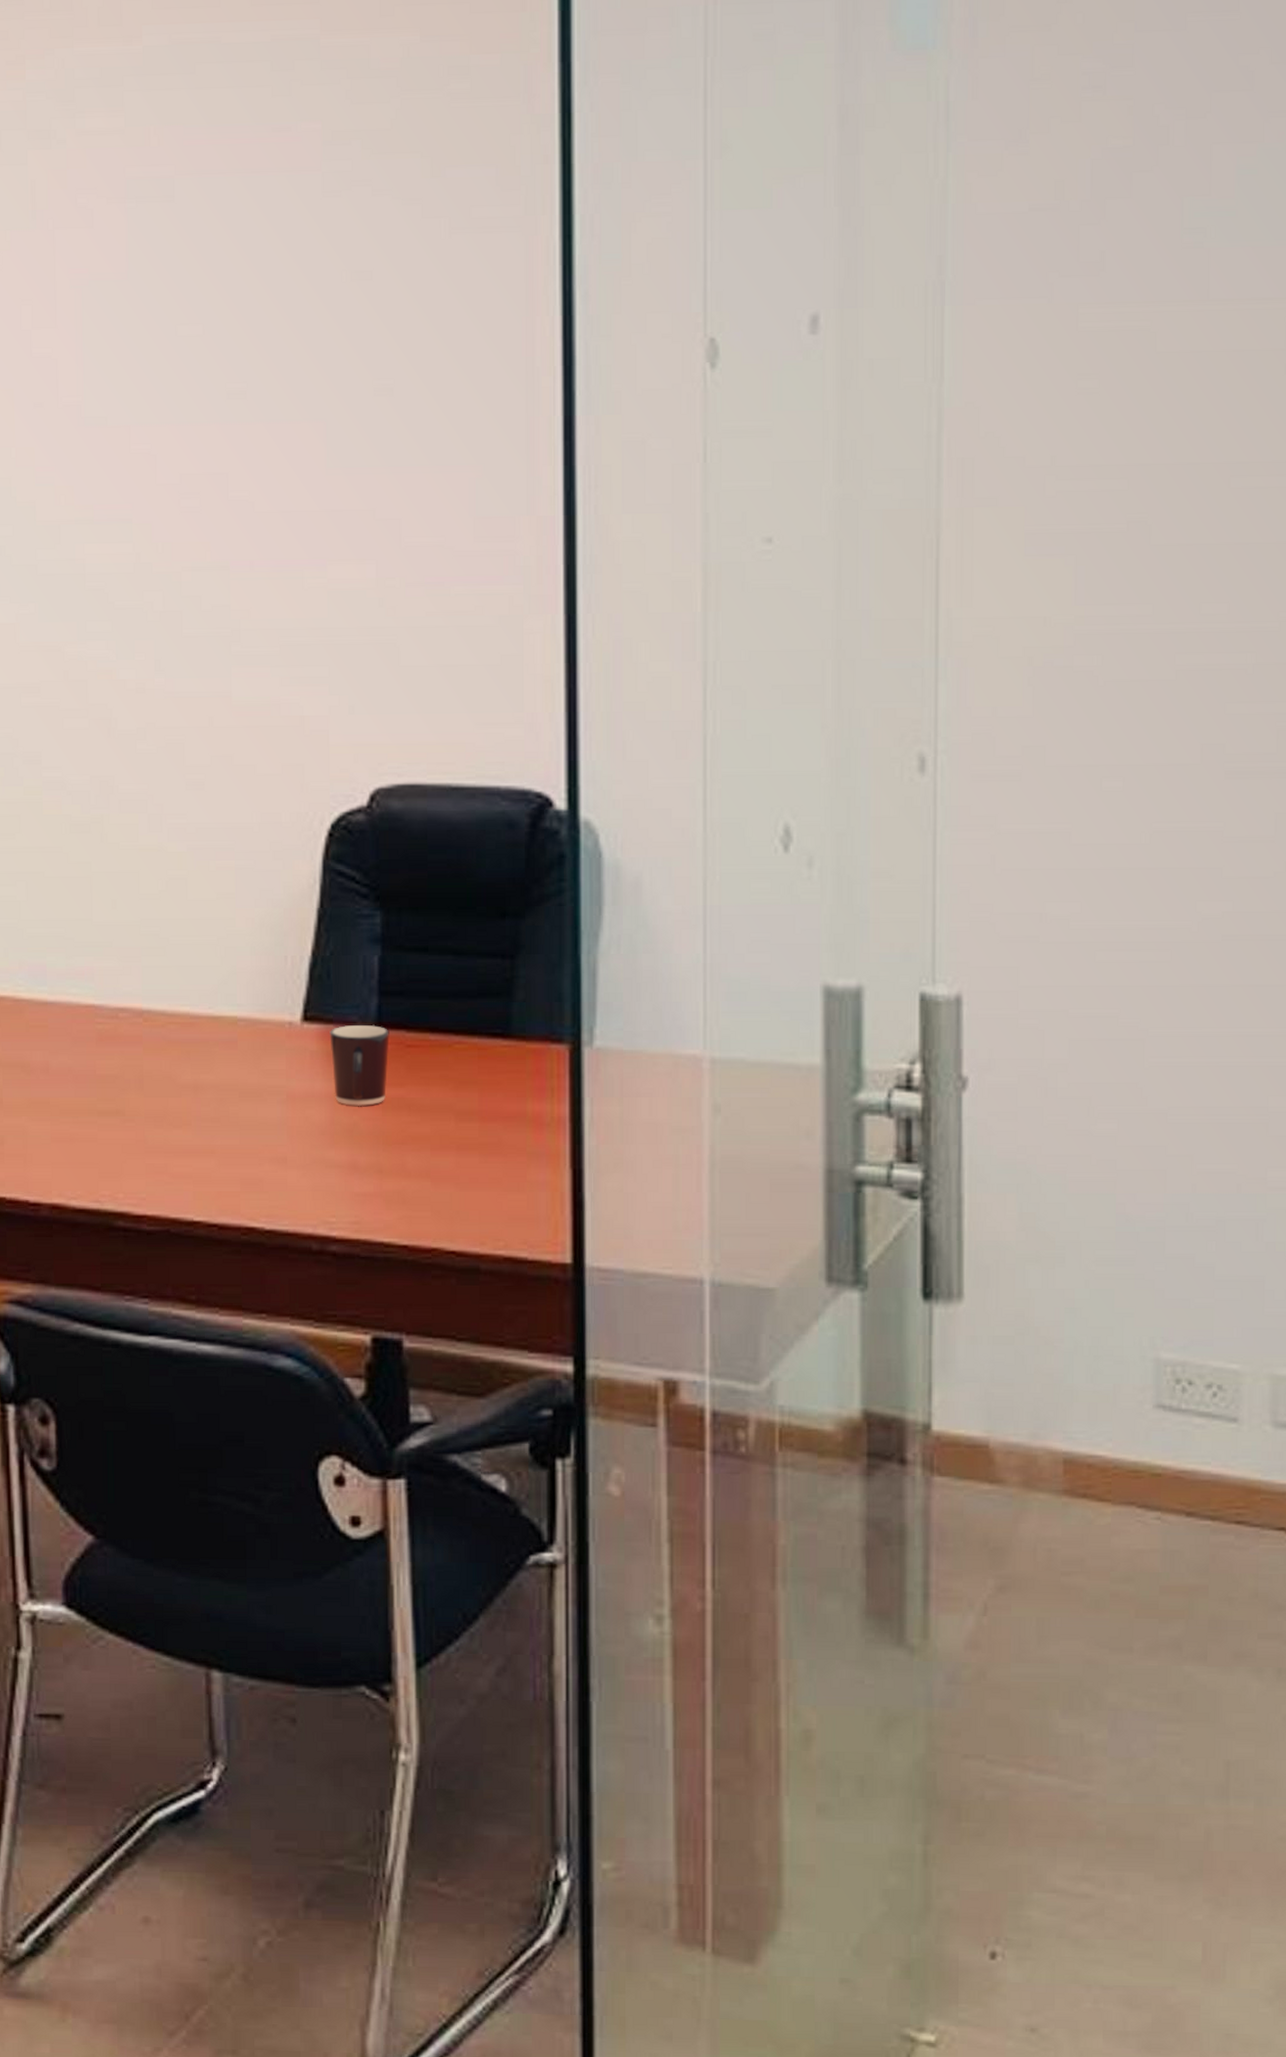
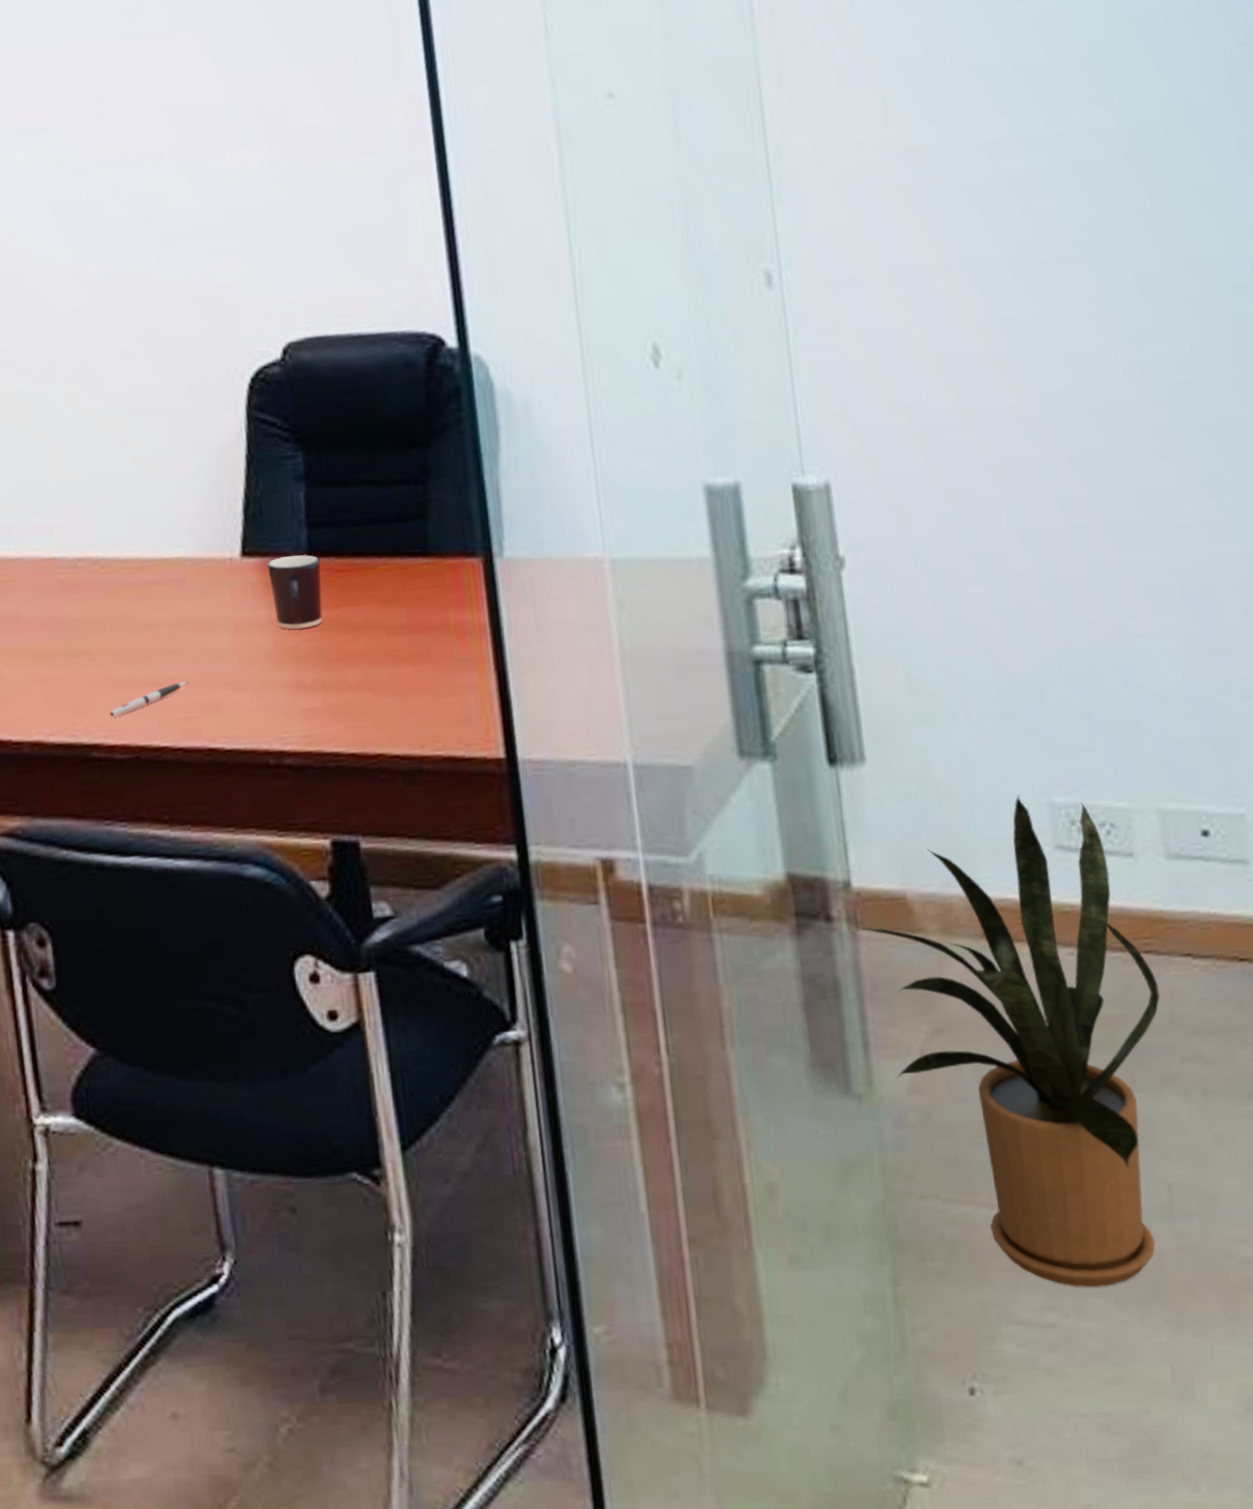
pen: none [140,1153,230,1185] -> present [109,681,188,718]
house plant: none [933,1347,1246,1861] -> present [858,795,1161,1288]

